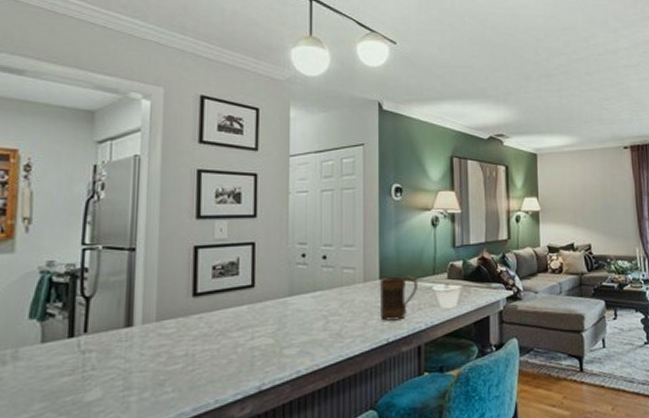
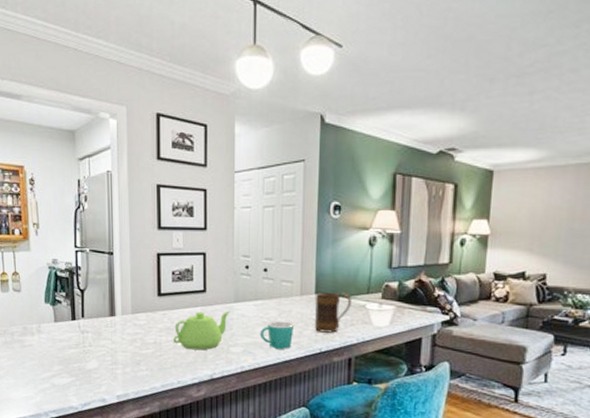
teapot: none [211,306,284,358] -> present [173,310,231,351]
mug: none [318,312,358,346] -> present [259,321,295,350]

